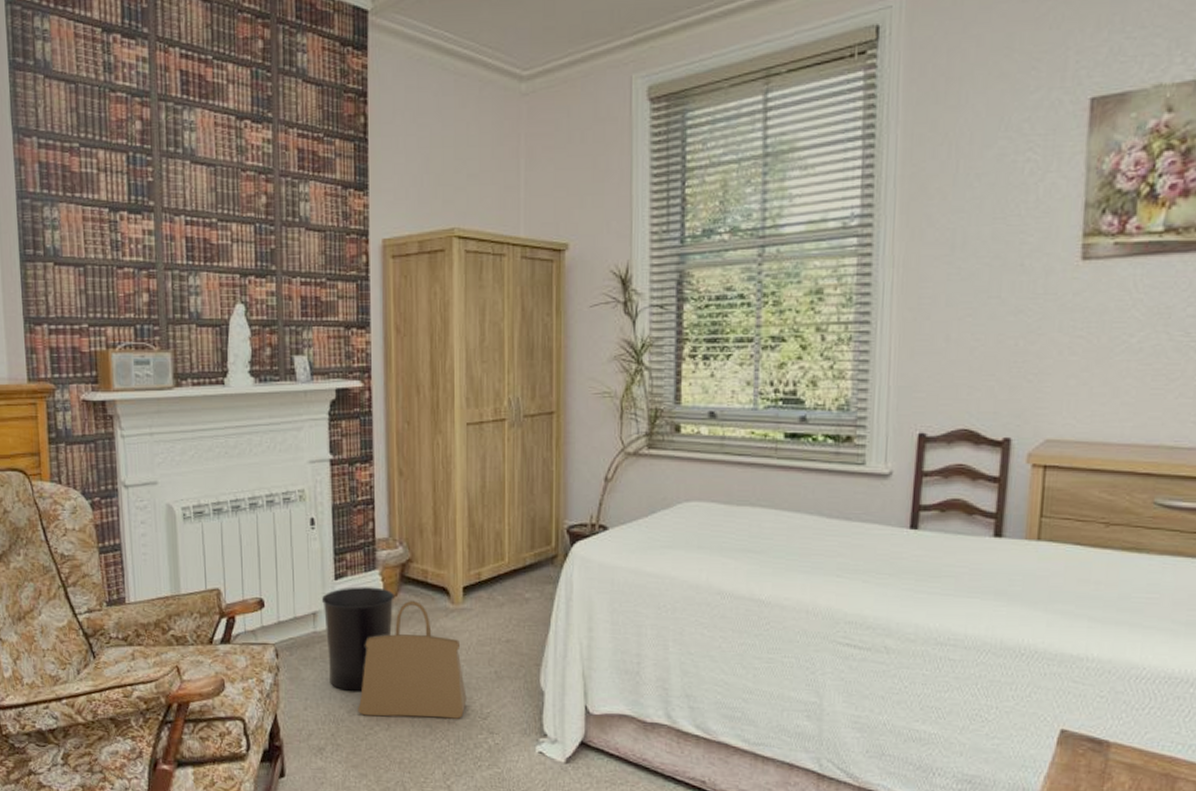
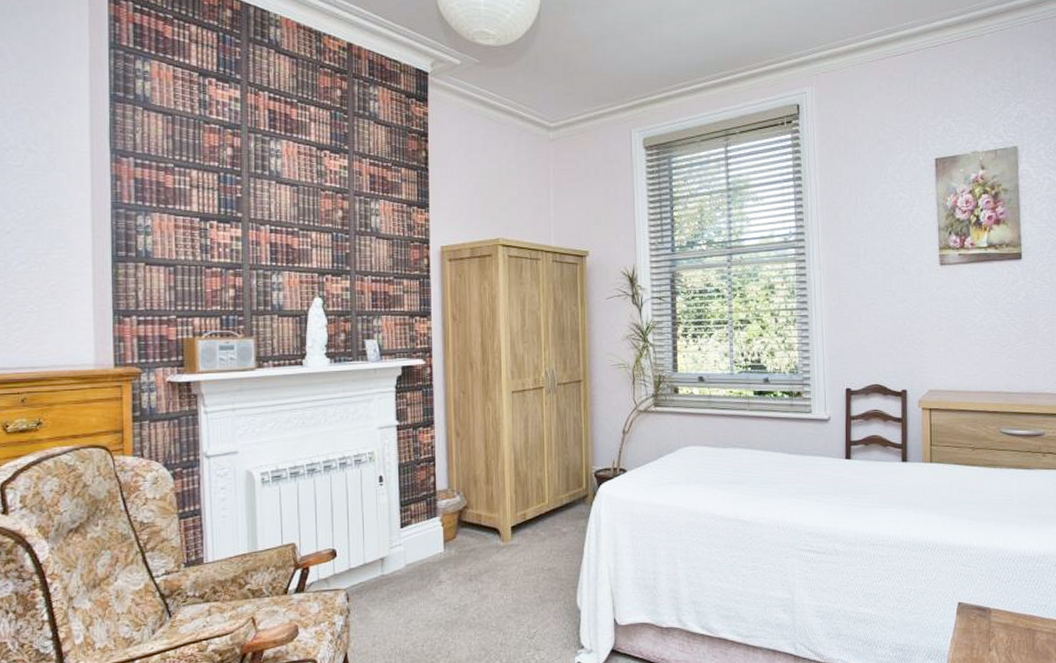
waste bin: present [321,586,394,691] -> none [388,532,453,625]
handbag: present [358,601,467,719] -> none [421,541,516,646]

